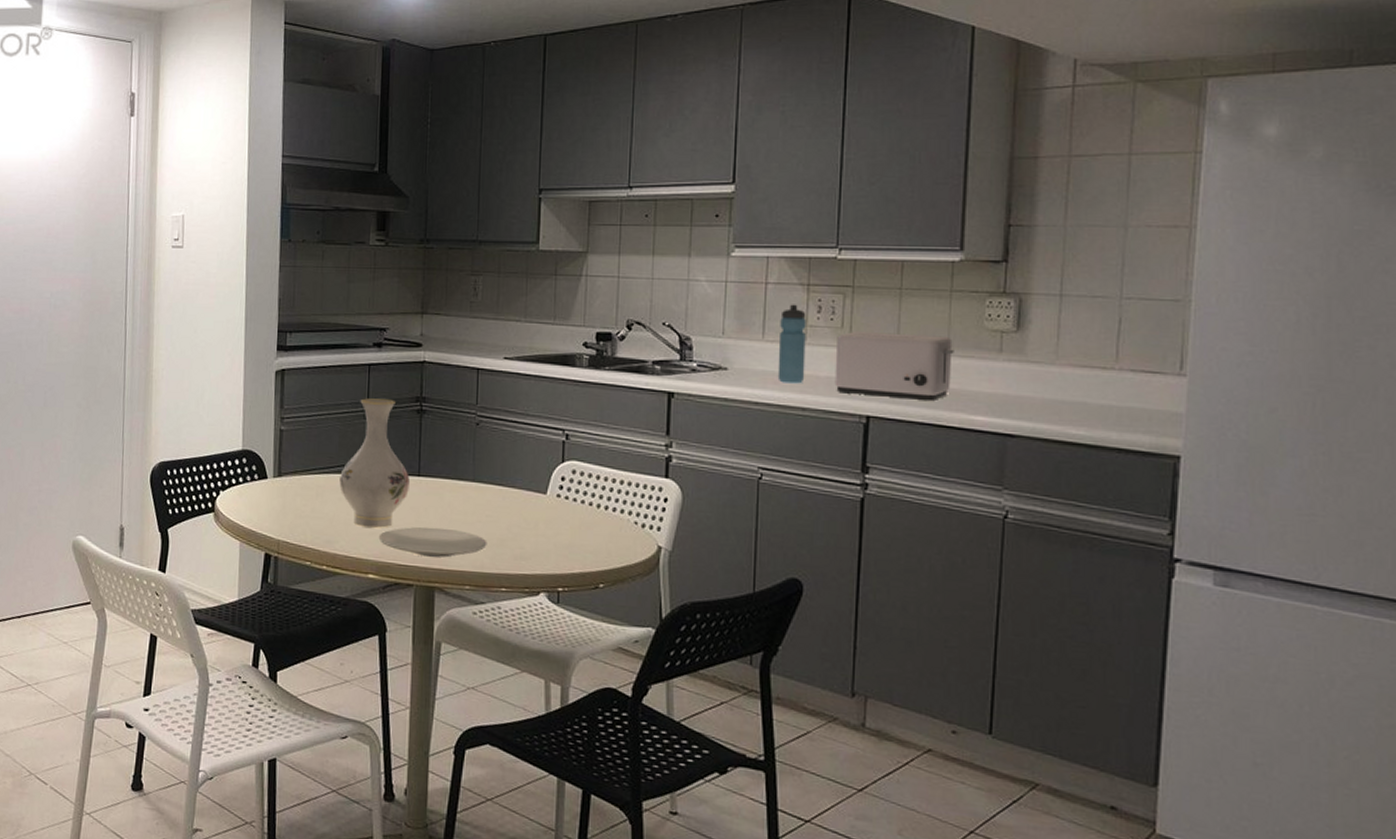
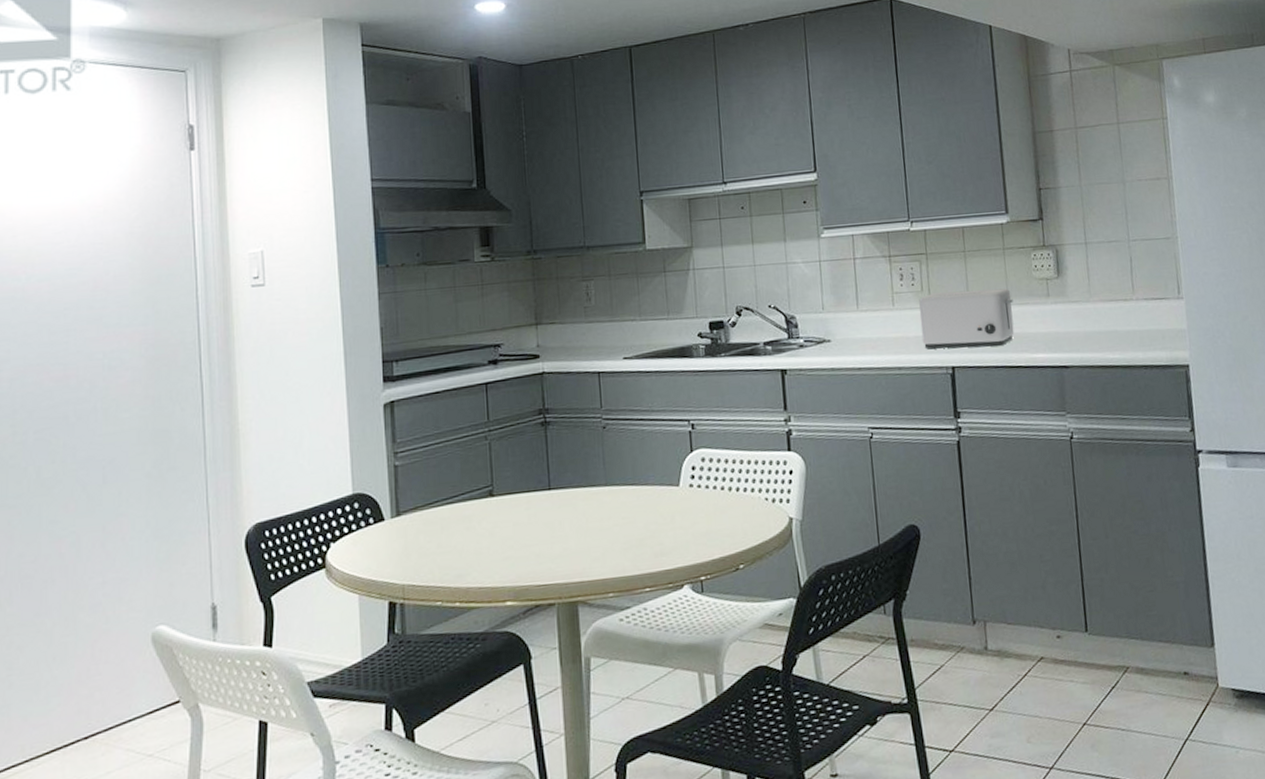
vase: present [339,398,410,528] -> none [465,415,541,553]
plate: present [378,526,487,558] -> none [513,538,627,572]
water bottle: present [777,304,806,384] -> none [870,275,897,347]

